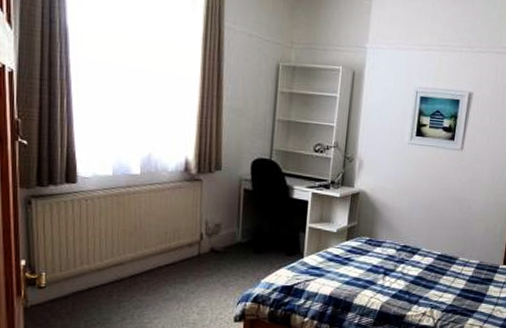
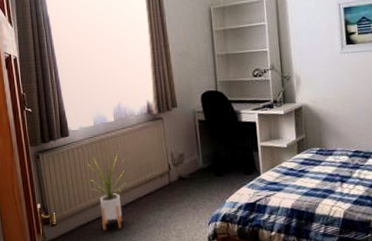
house plant: none [96,212,146,299] -> present [86,153,127,230]

